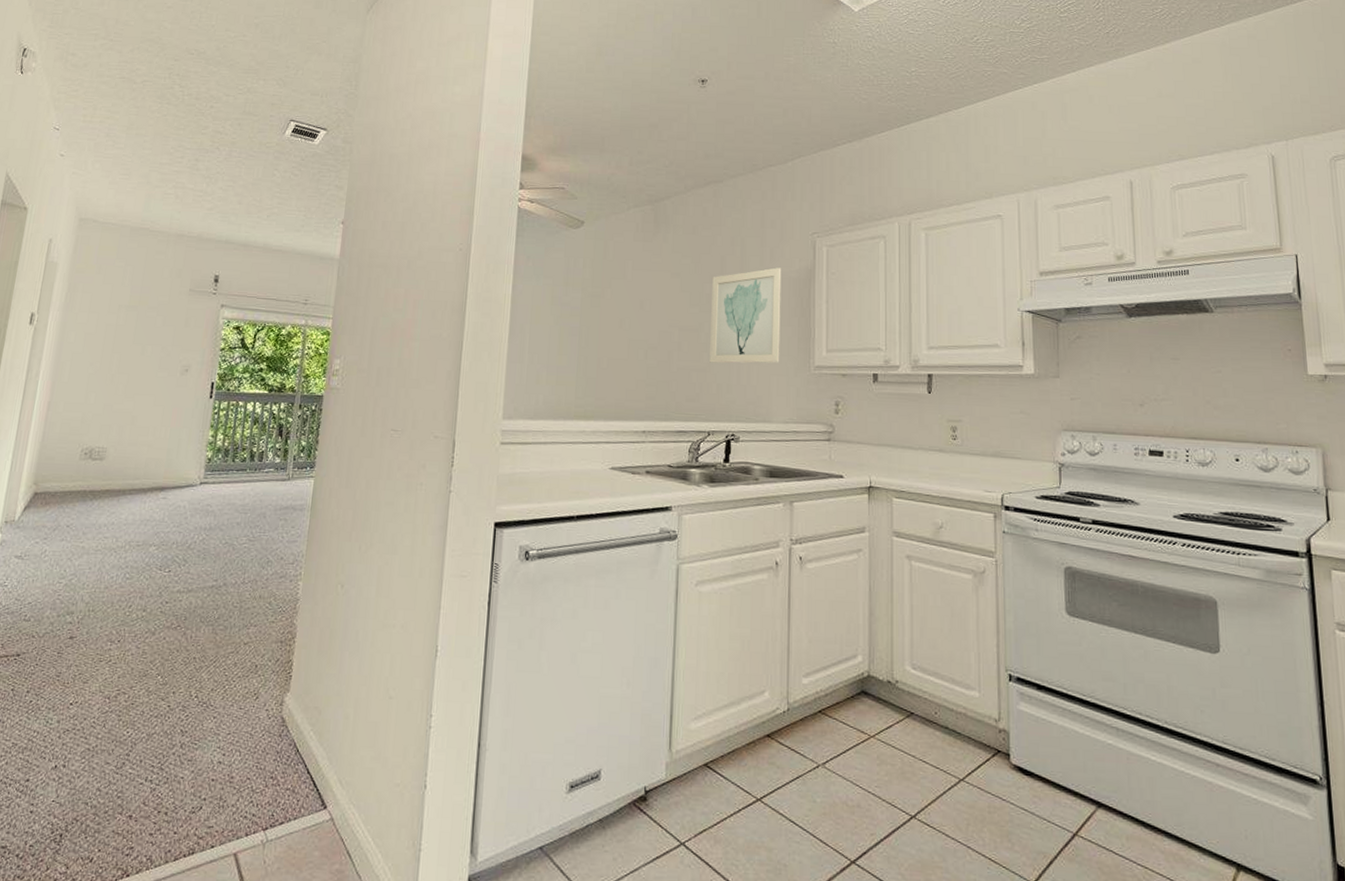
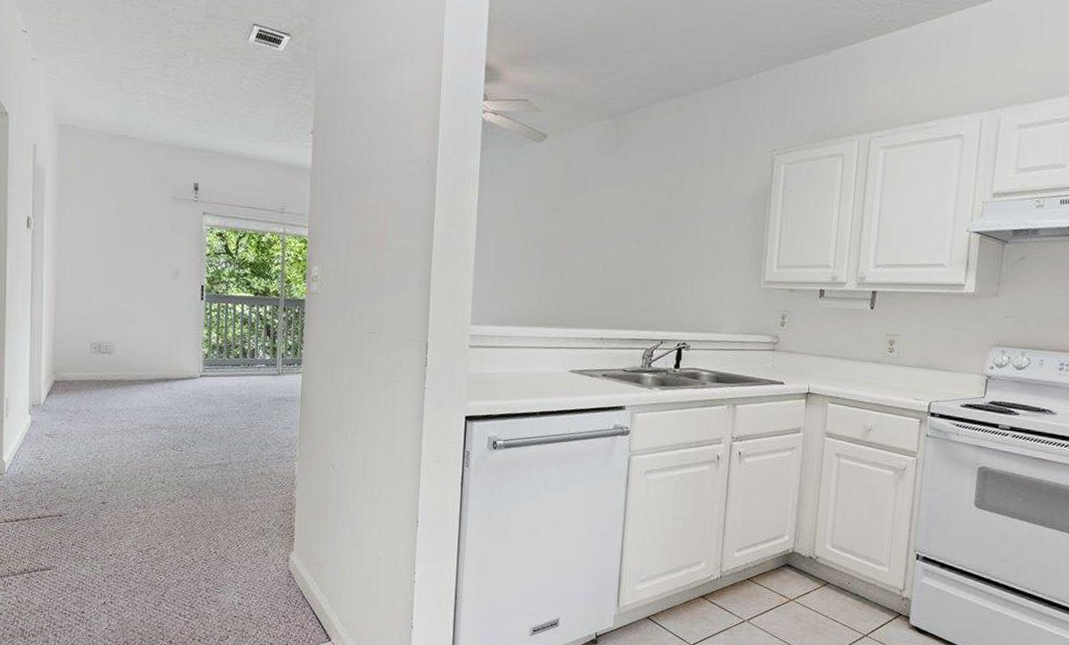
wall art: present [710,267,782,364] -> none [665,184,739,278]

